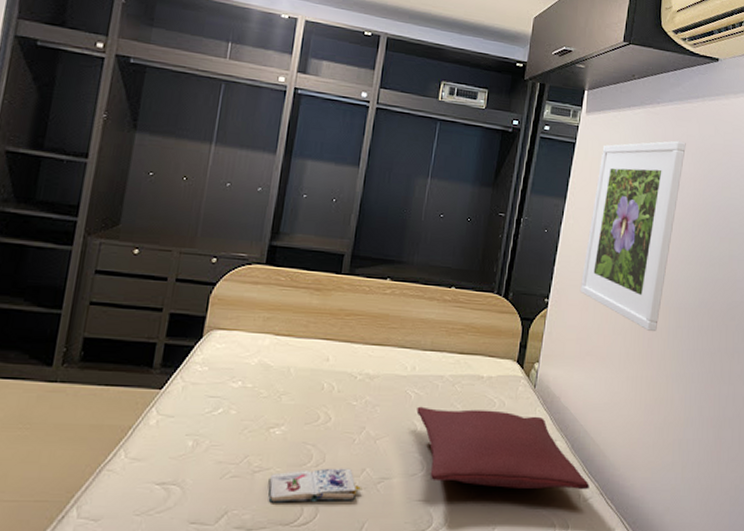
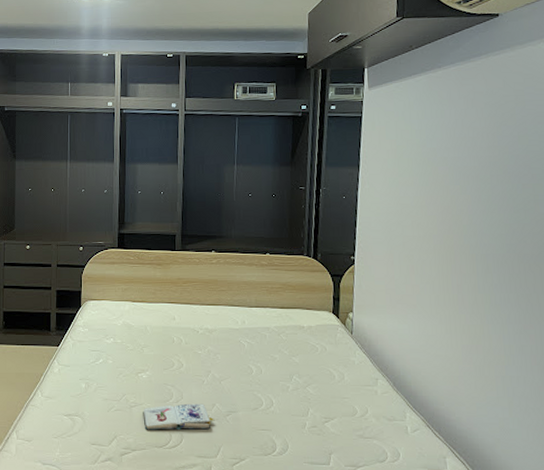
pillow: present [416,406,589,490] -> none [250,353,415,423]
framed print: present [579,140,686,332] -> none [382,99,474,279]

